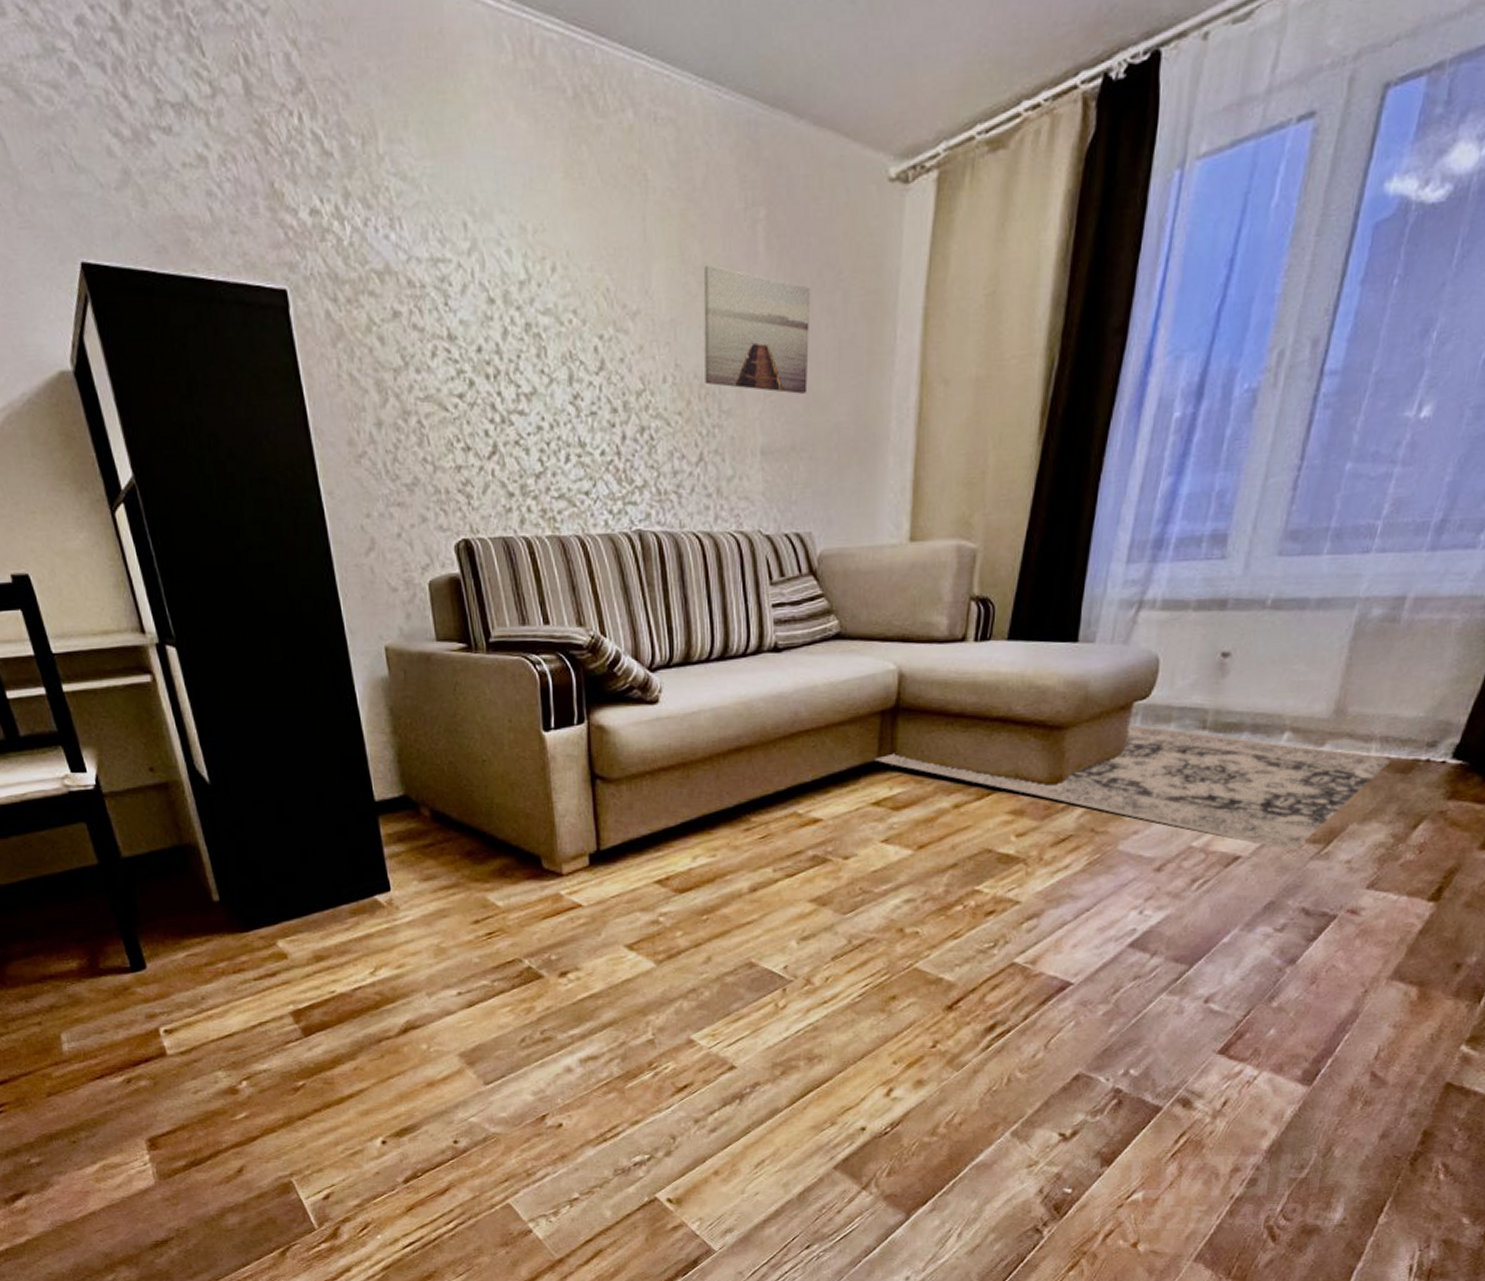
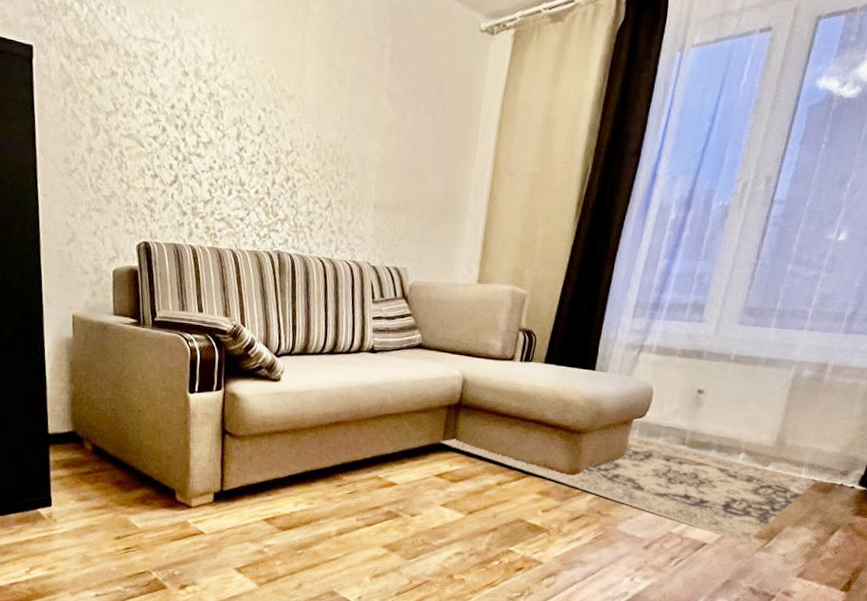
wall art: present [703,264,811,394] -> none [337,70,420,169]

